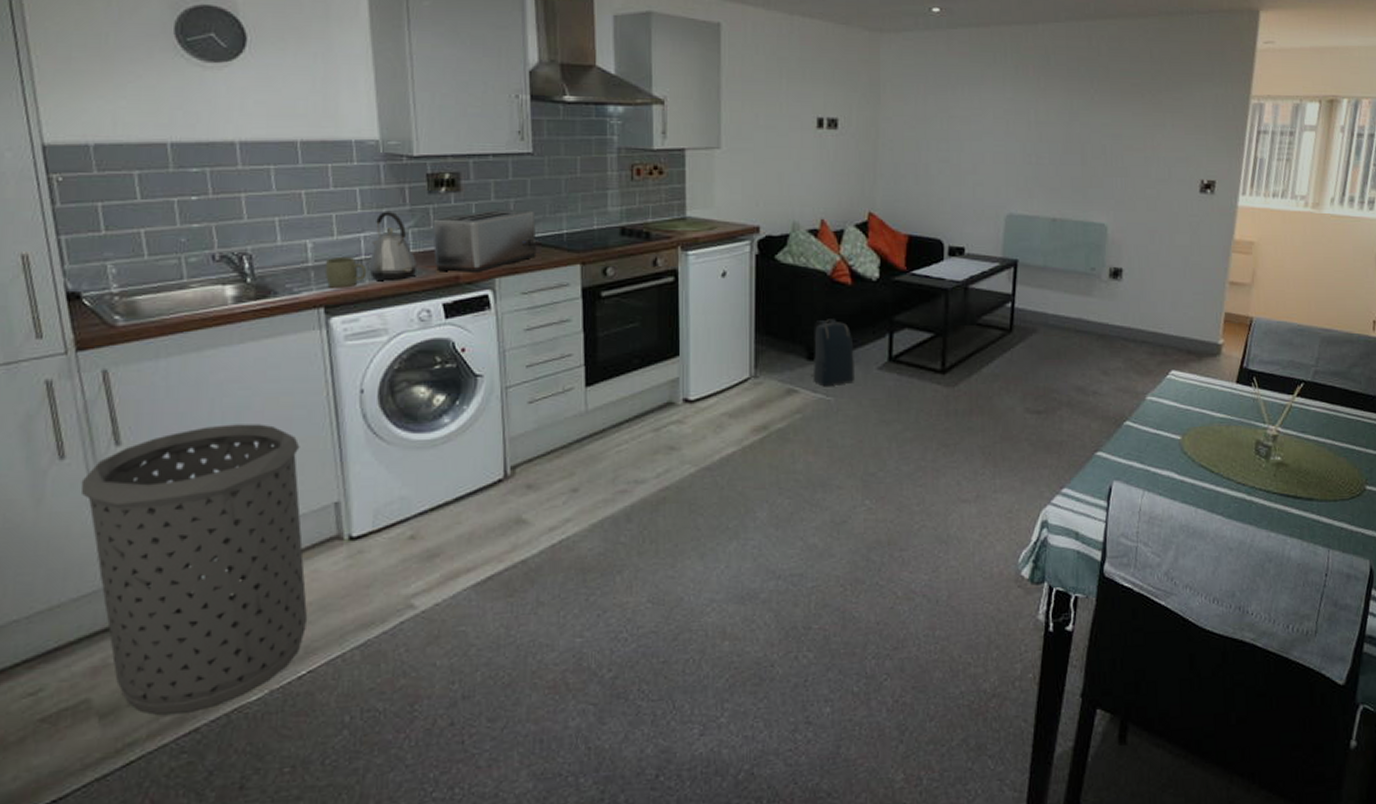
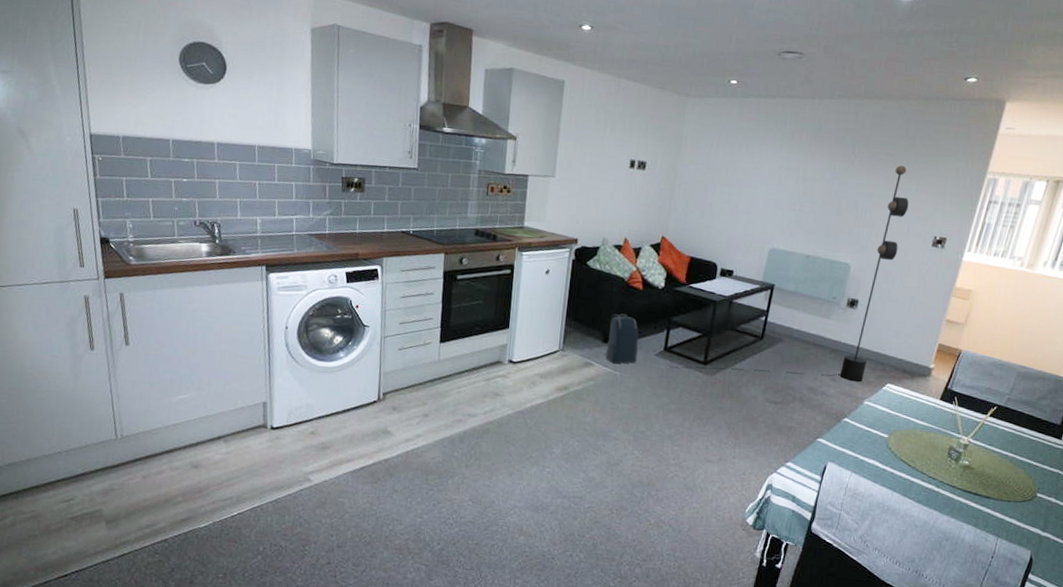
laundry basket: present [80,424,308,715] -> none [102,339,243,528]
mug: present [324,256,367,290] -> none [267,231,296,255]
kettle: present [367,210,418,282] -> none [296,201,331,253]
toaster: present [431,208,537,274] -> none [342,207,415,253]
floor lamp: none [898,96,1166,384] -> present [670,165,909,382]

